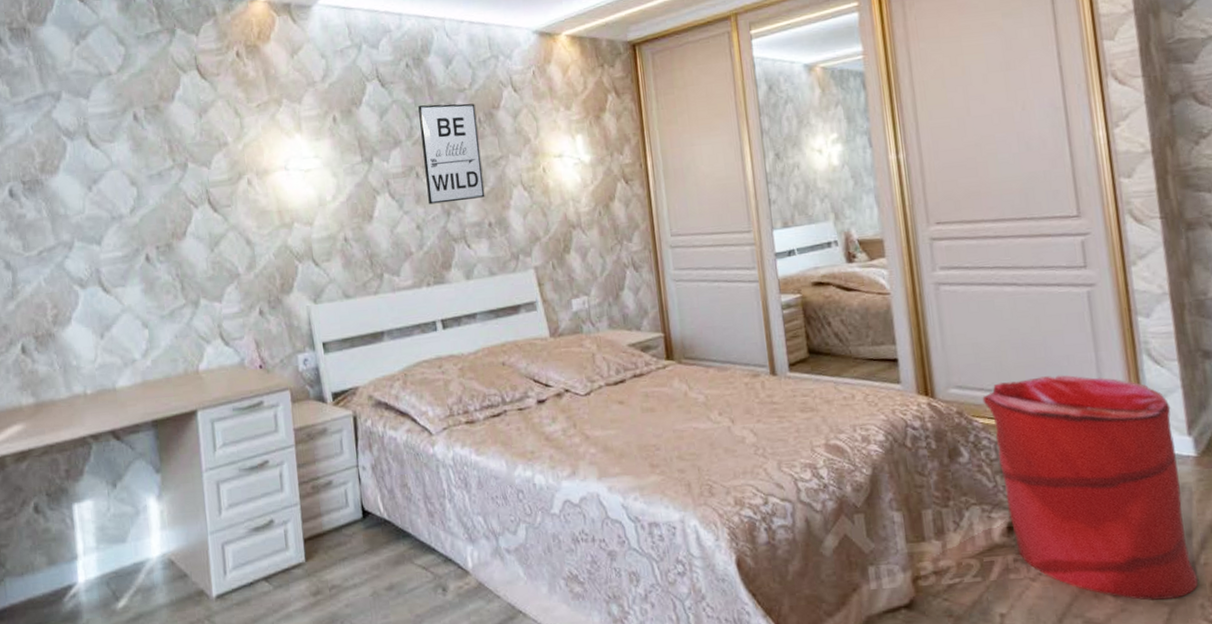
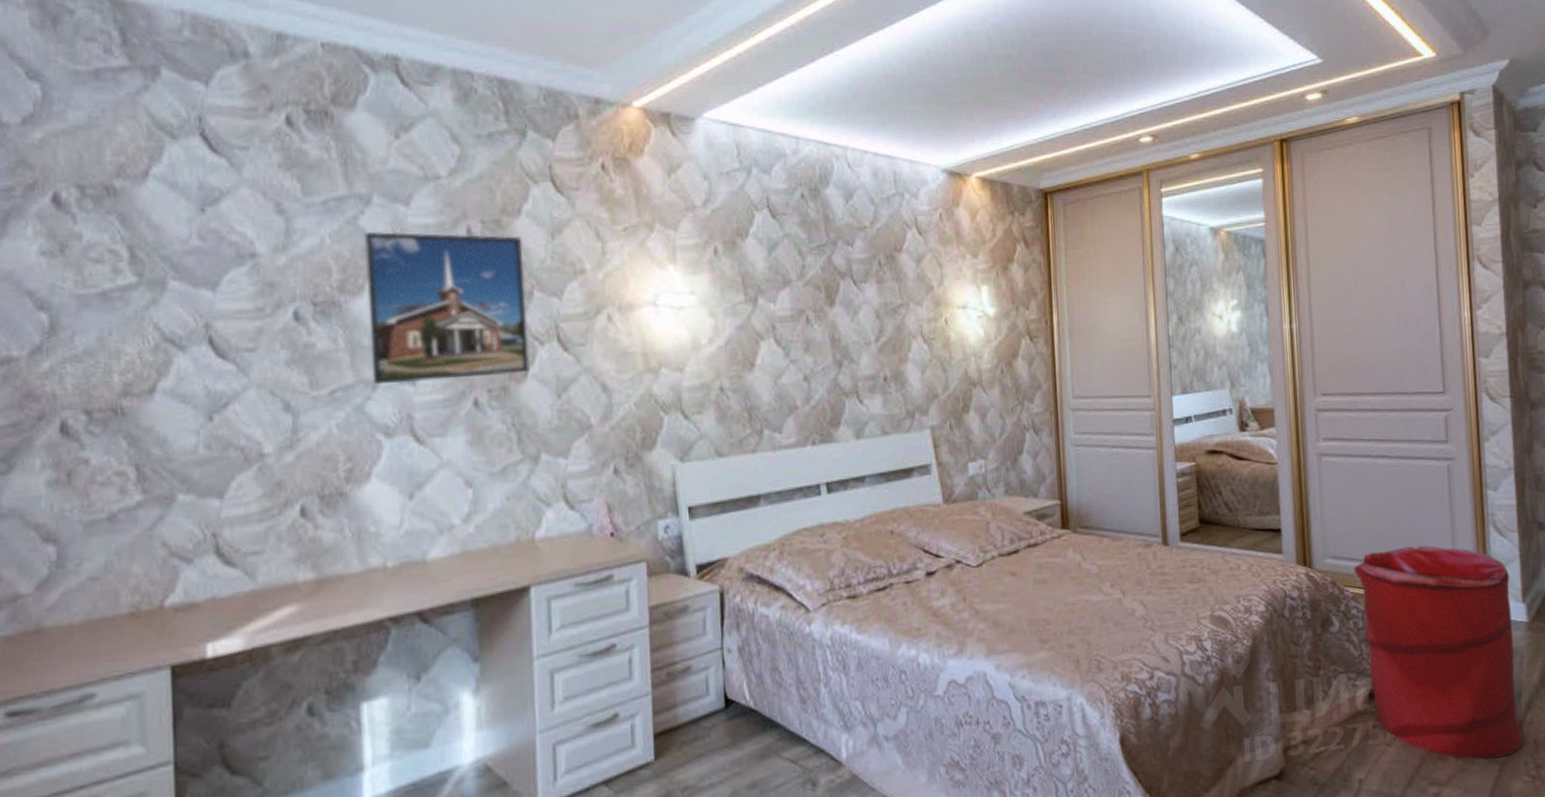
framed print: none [57,117,188,245] -> present [364,232,530,384]
wall art: present [418,103,485,205] -> none [813,241,882,354]

